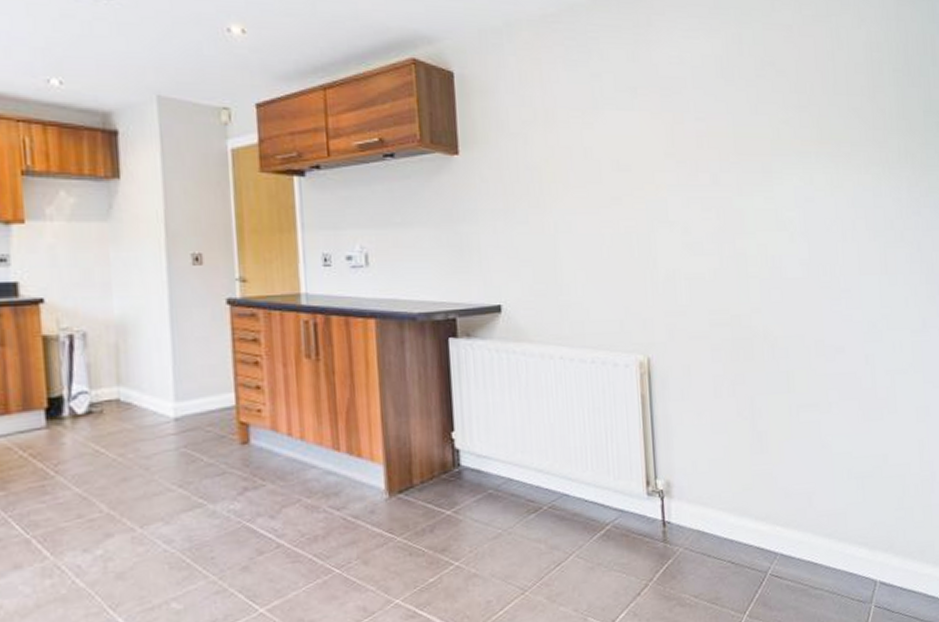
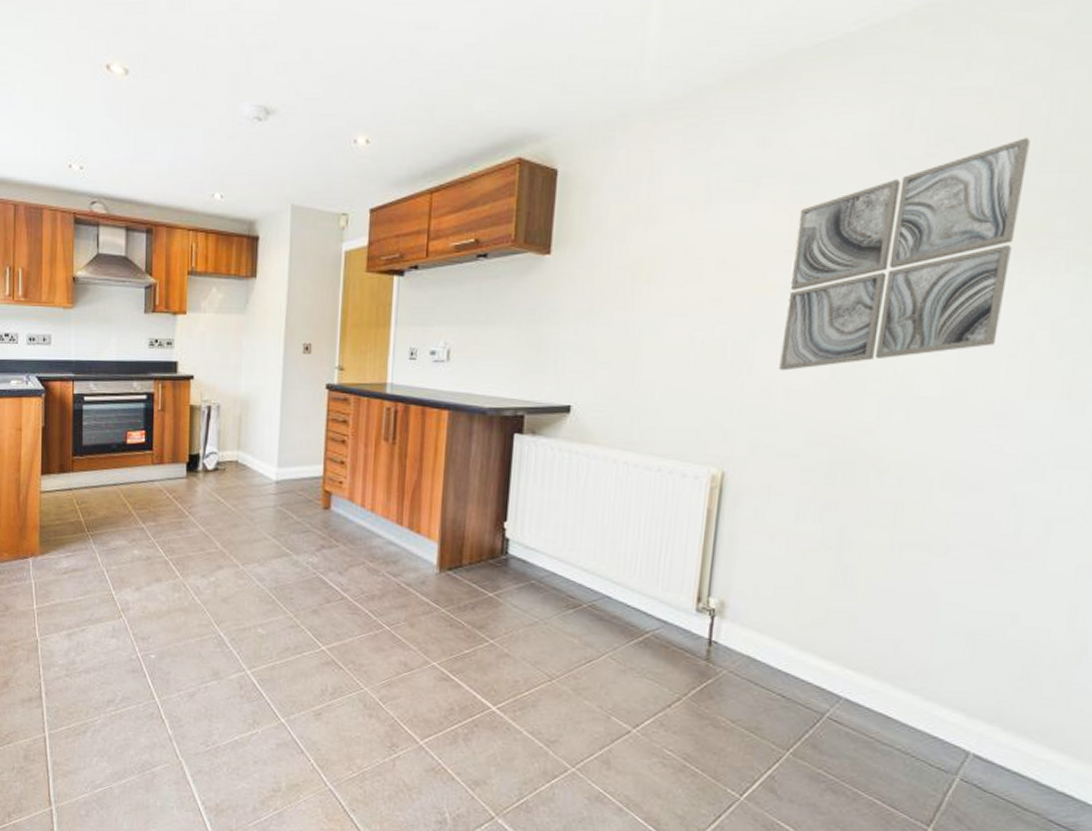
wall art: none [671,66,831,261] -> present [779,137,1030,371]

